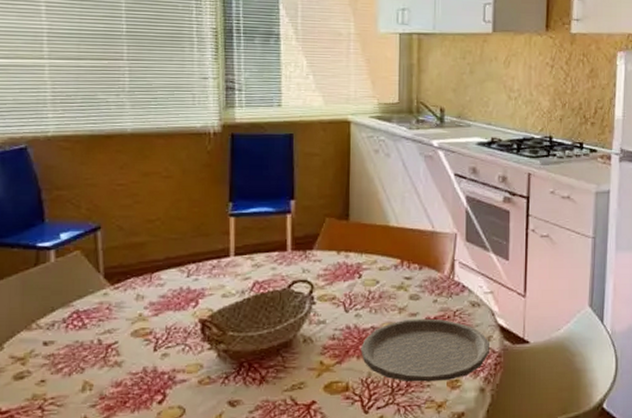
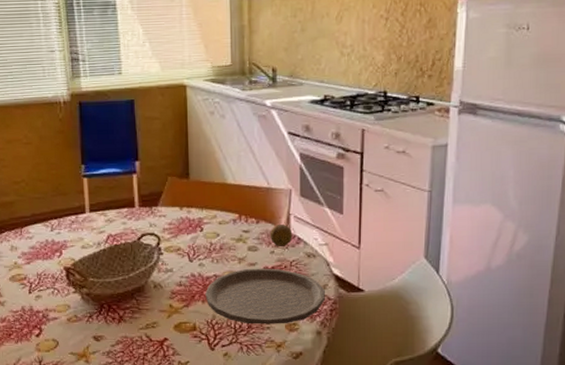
fruit: none [433,270,457,295] -> present [269,223,293,246]

